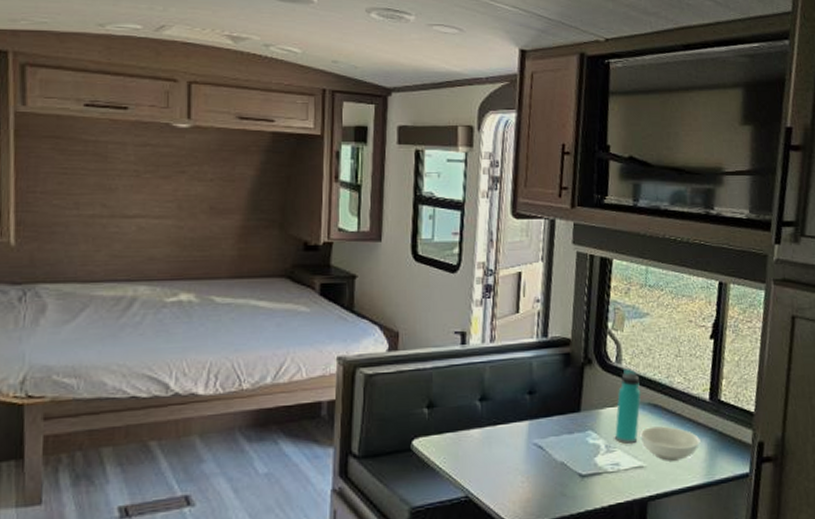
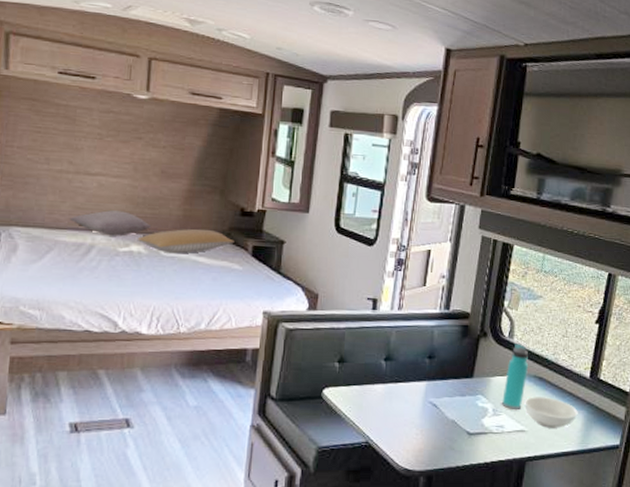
pillow: none [106,256,201,286] -> present [69,210,151,236]
pillow: none [186,268,299,300] -> present [137,228,234,254]

